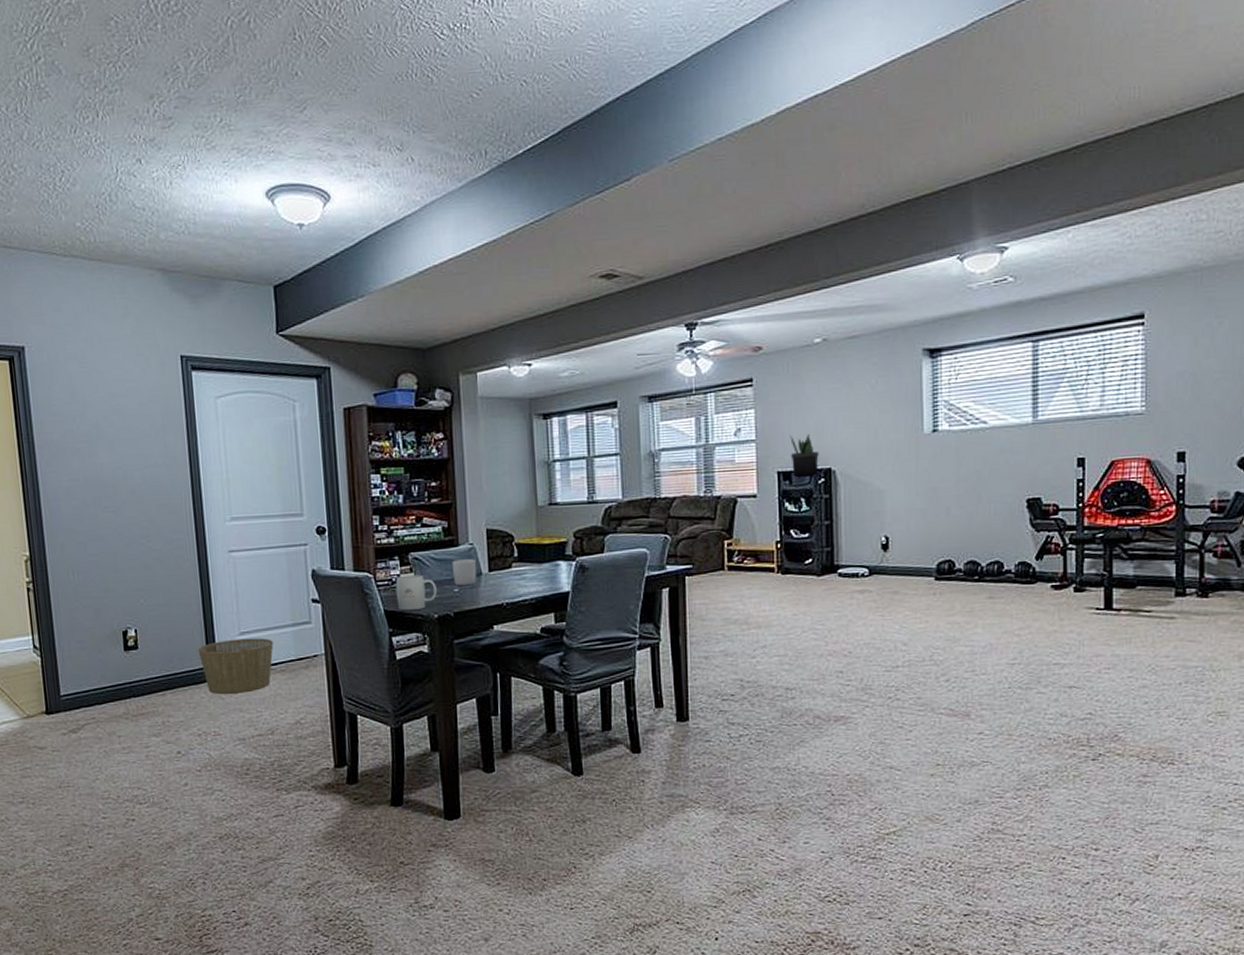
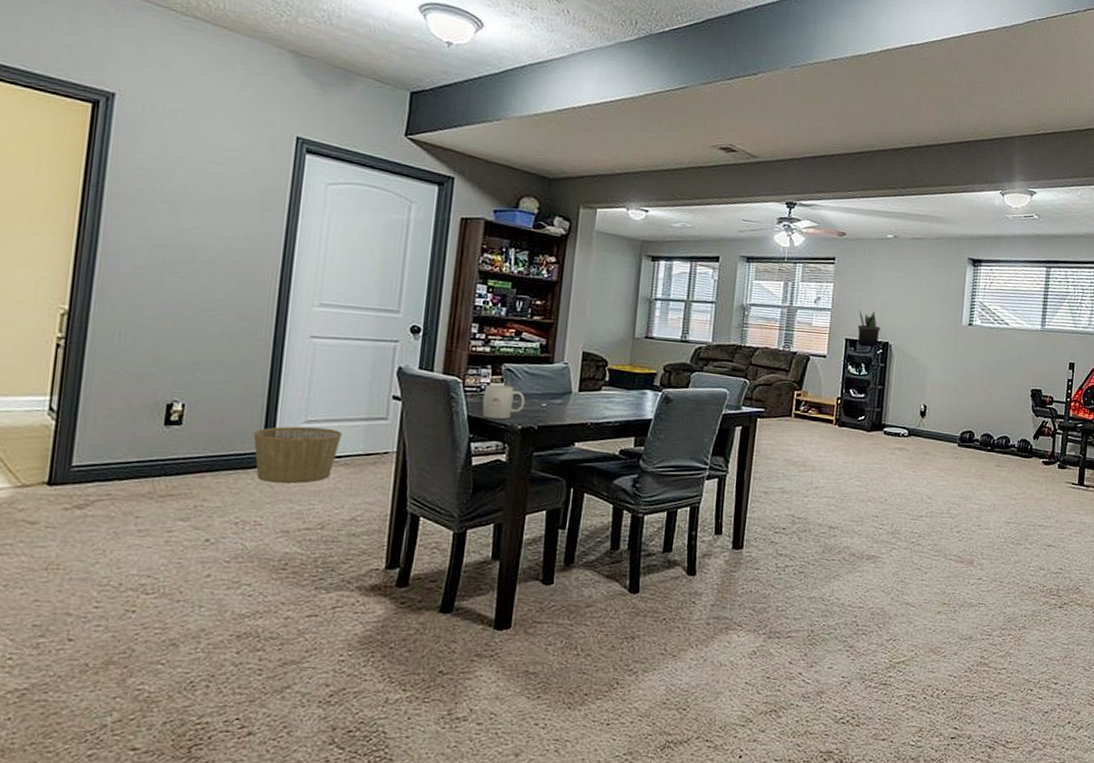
mug: present [451,559,477,587] -> none [542,376,569,403]

